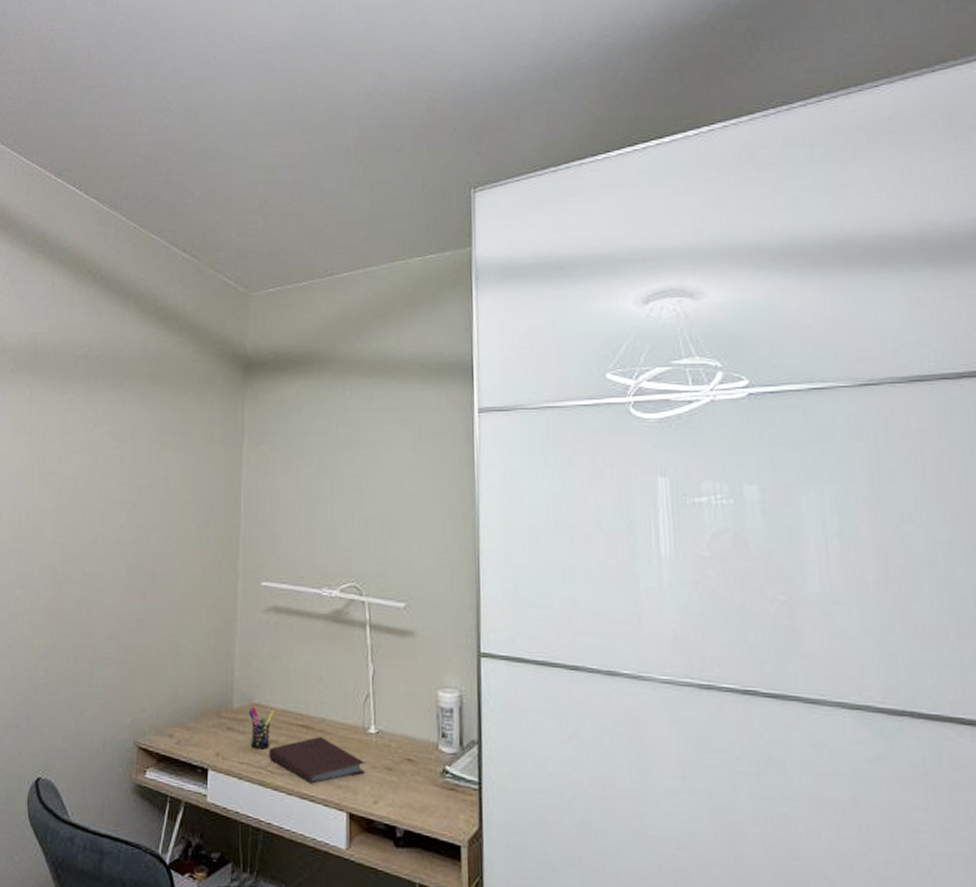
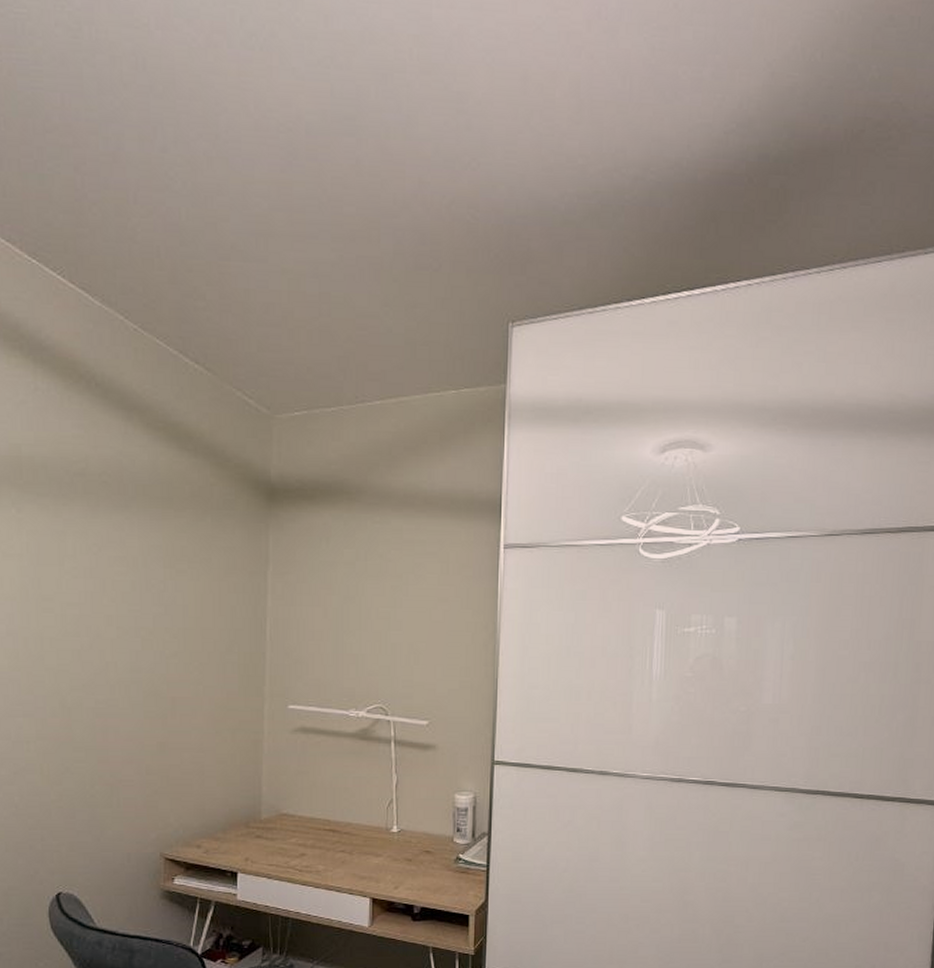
pen holder: present [248,706,275,750] -> none [277,816,302,852]
notebook: present [269,736,365,784] -> none [297,837,388,877]

